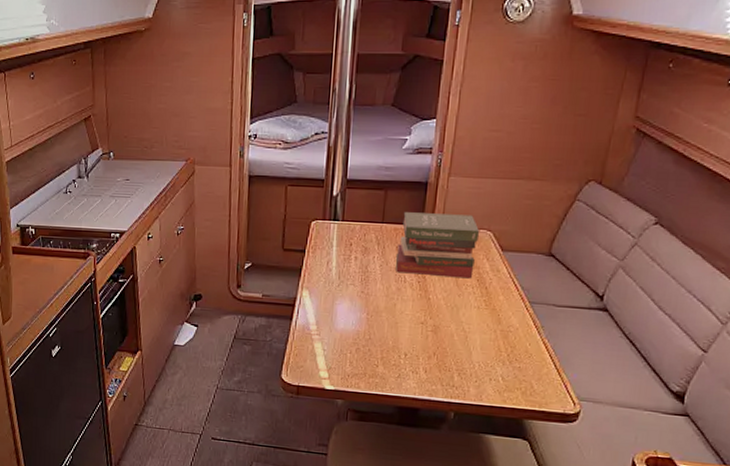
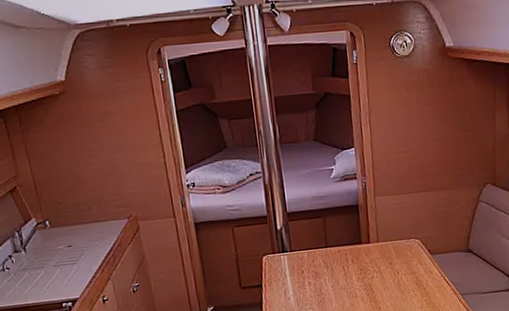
books: present [396,212,480,279] -> none [343,228,412,290]

